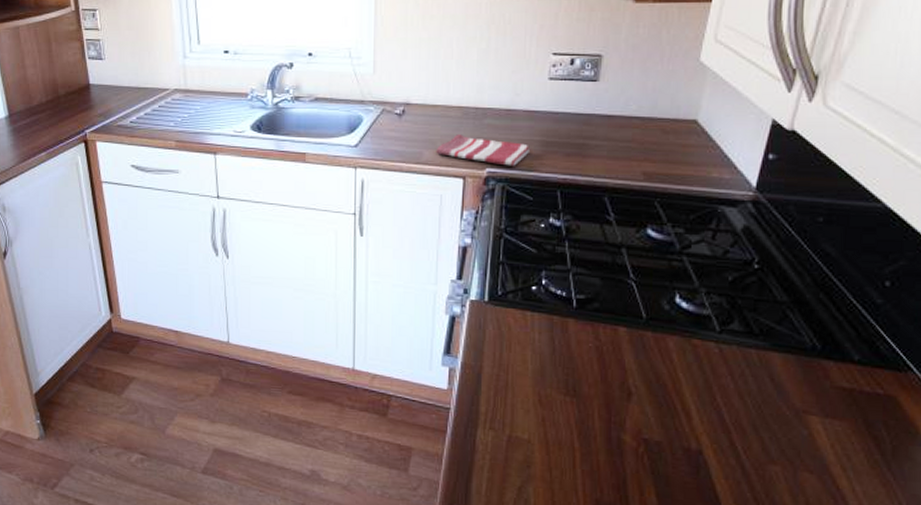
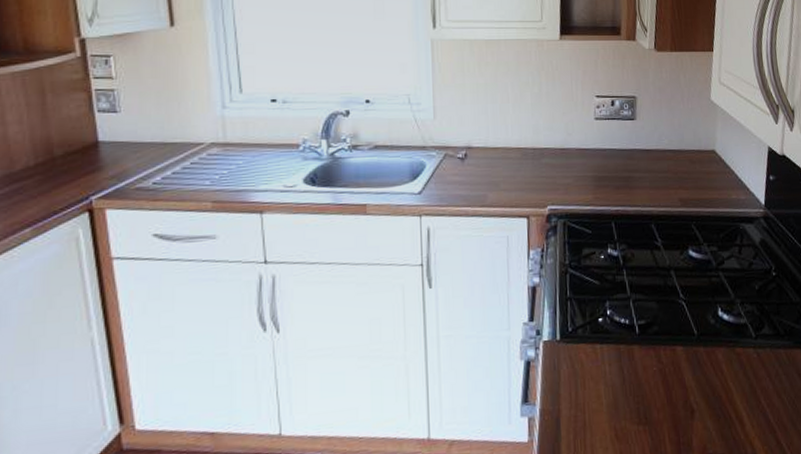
dish towel: present [436,134,529,166] -> none [499,175,585,202]

